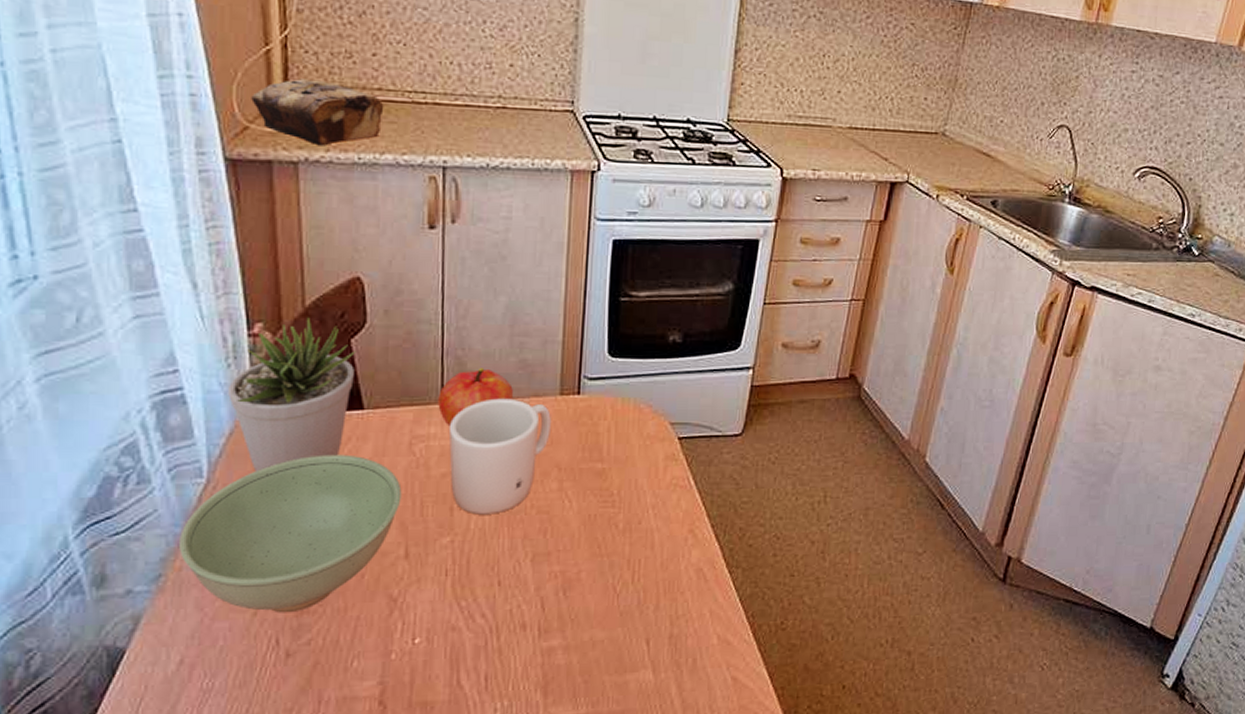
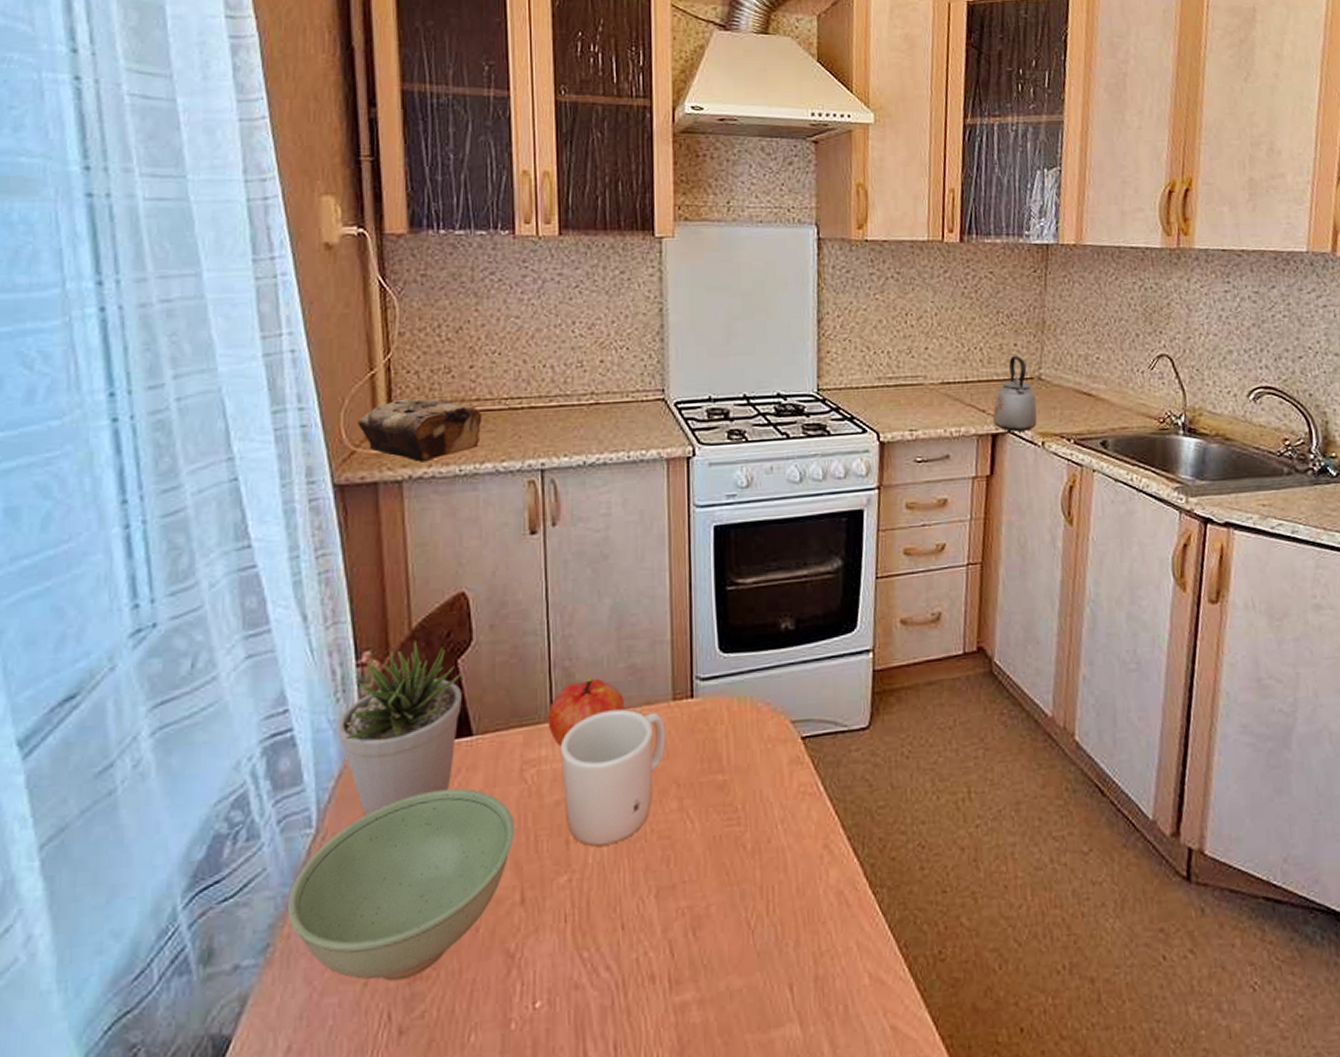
kettle: none [893,110,937,183] -> present [992,356,1037,432]

